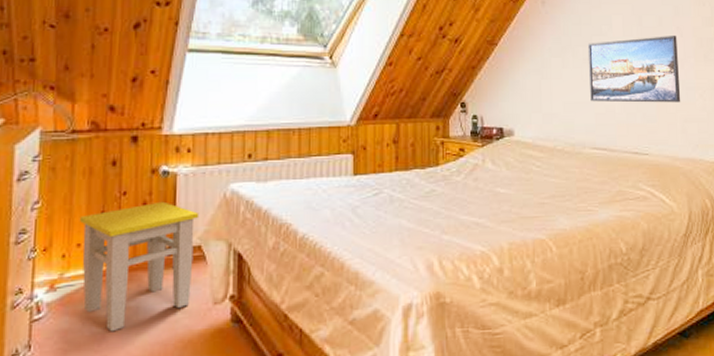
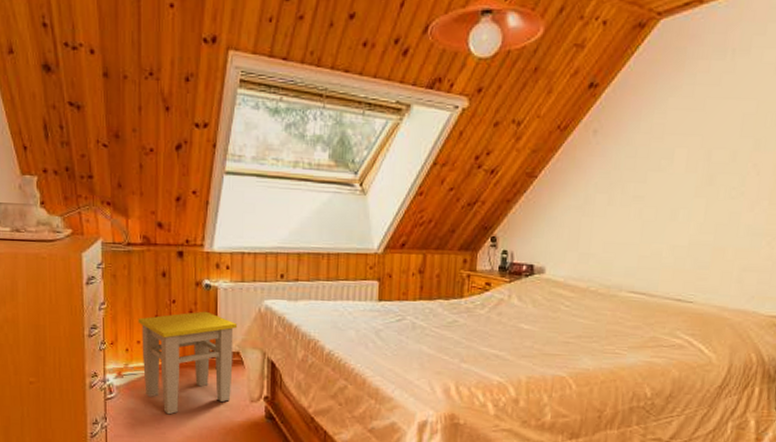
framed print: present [587,35,681,103] -> none [635,172,752,250]

